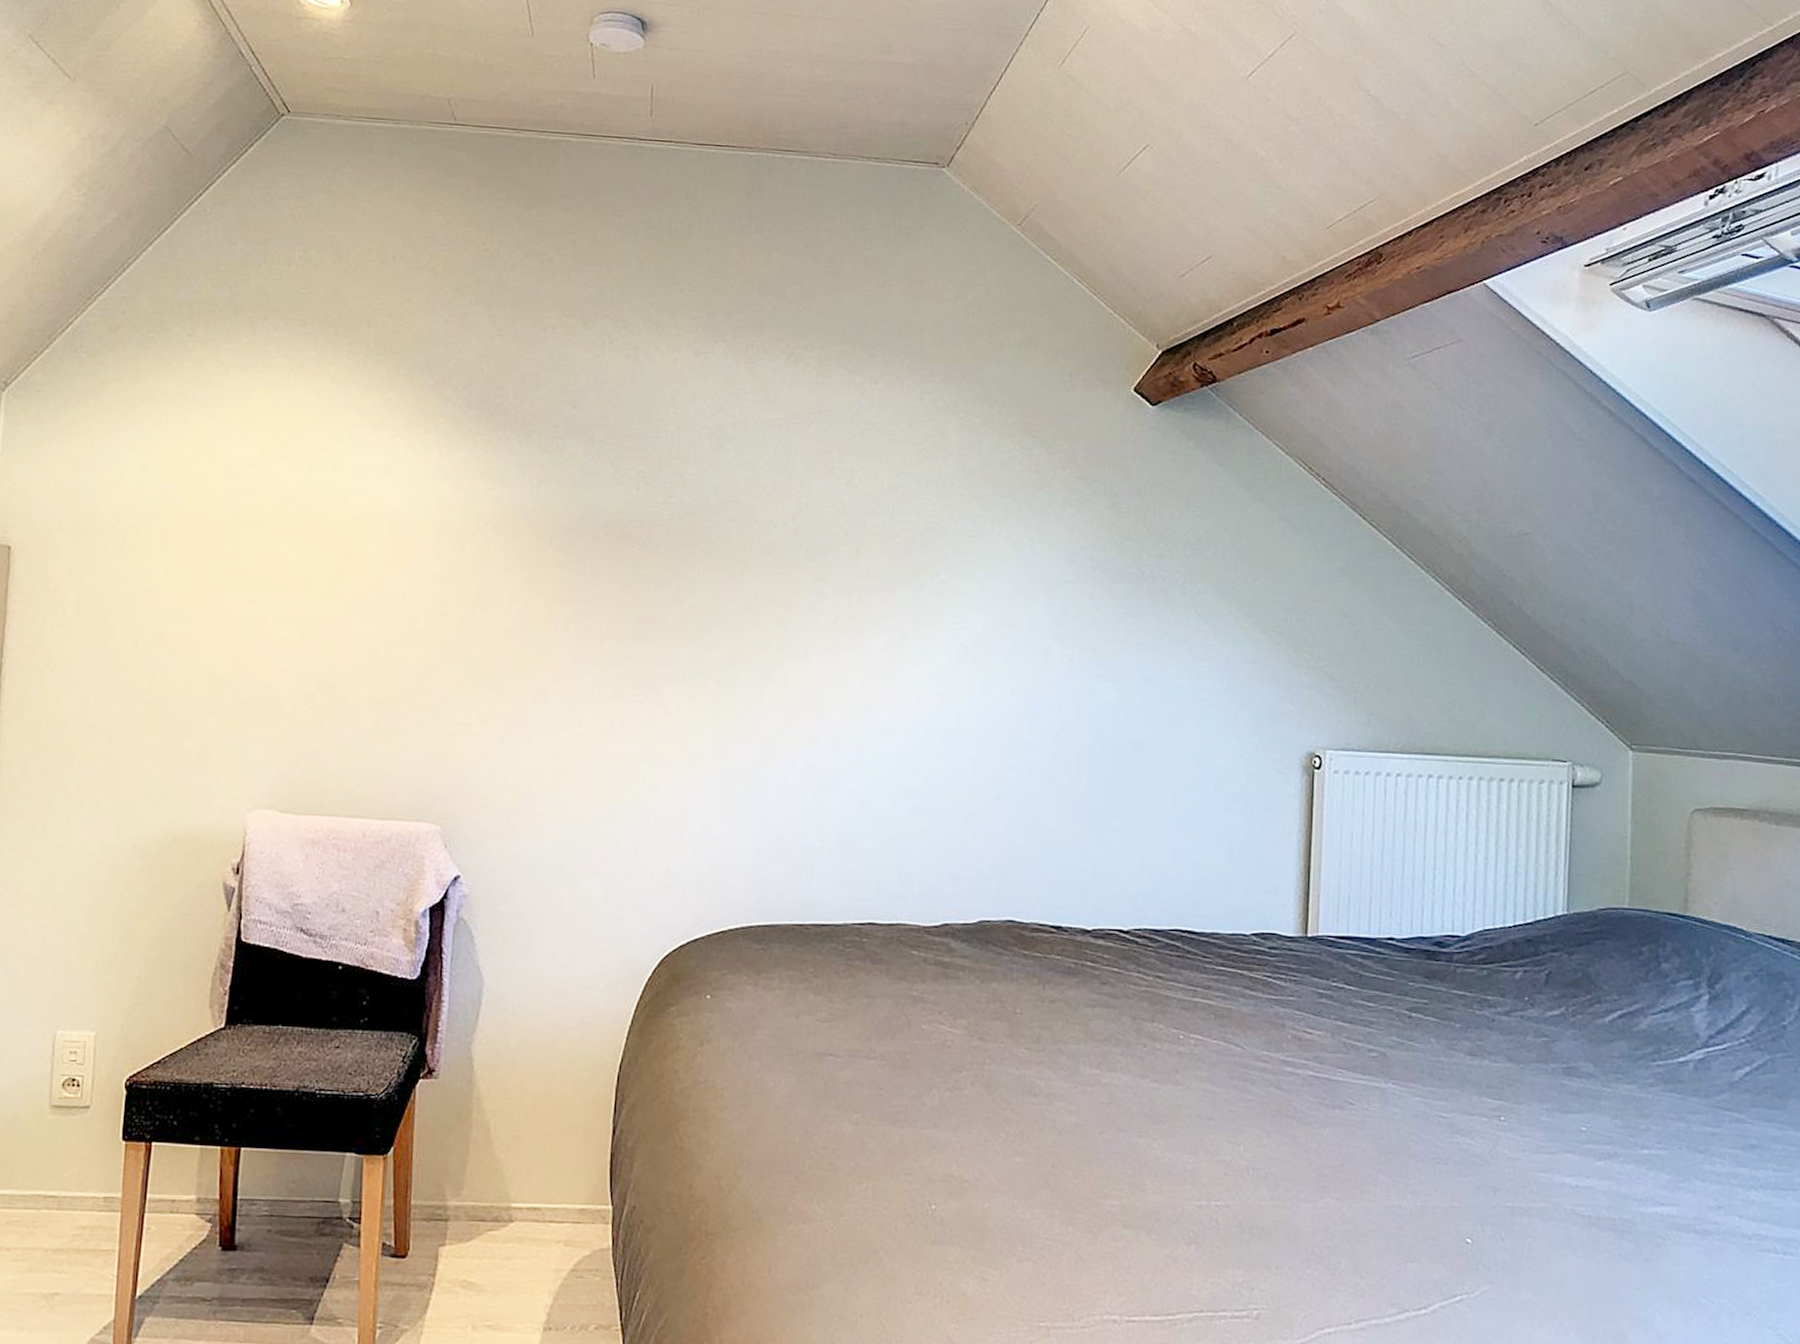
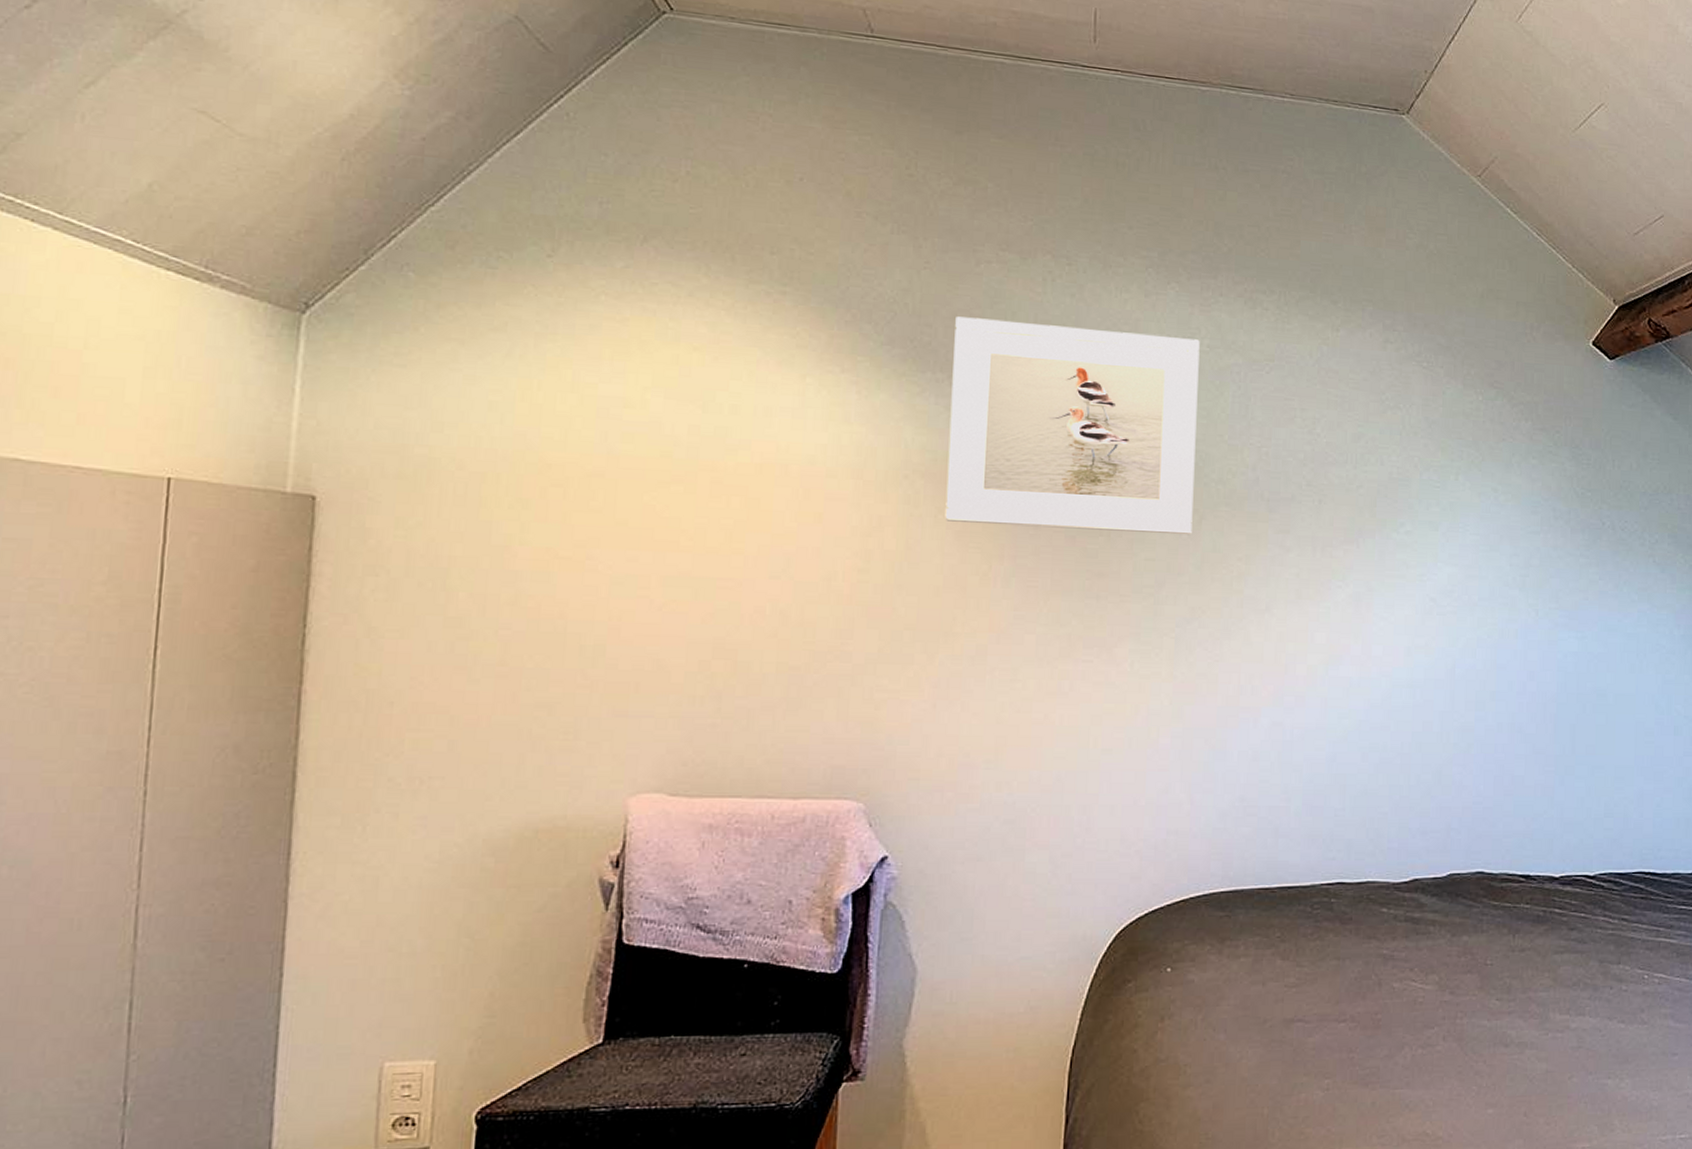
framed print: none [513,379,745,583] -> present [945,316,1200,536]

